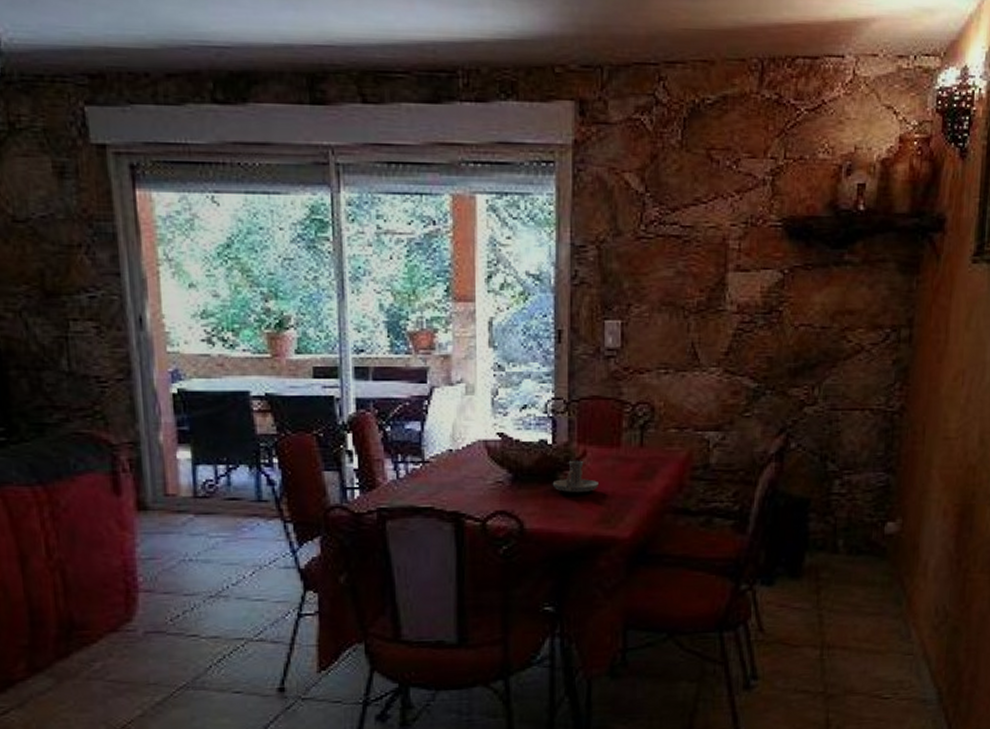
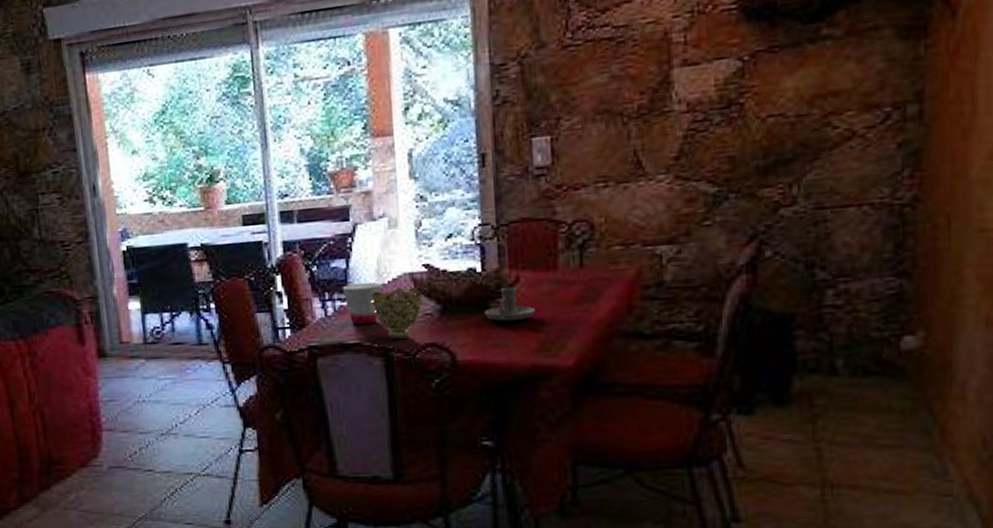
cup: none [415,446,456,489] -> present [342,282,382,325]
decorative bowl: none [444,454,496,505] -> present [371,287,424,339]

